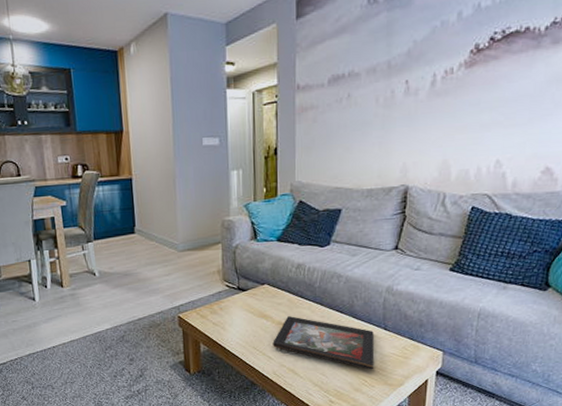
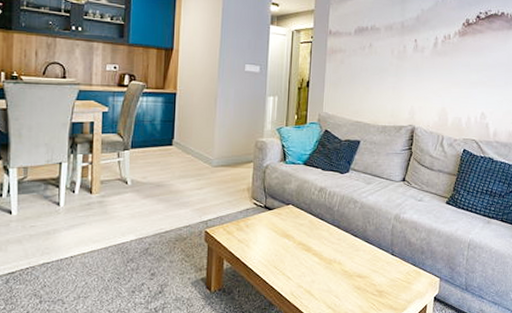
decorative tray: present [273,316,374,370] -> none [292,237,383,294]

